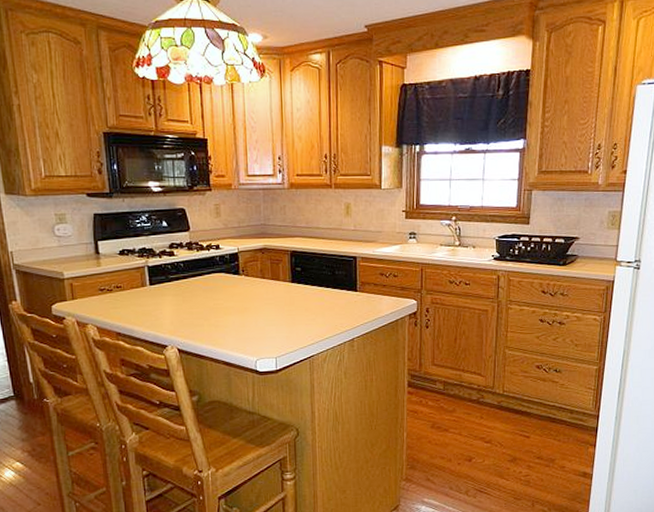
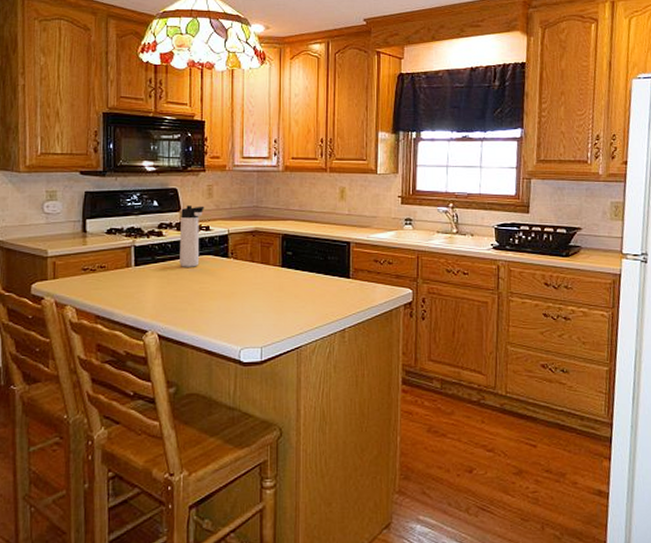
thermos bottle: none [190,225,213,285] -> present [180,206,205,267]

